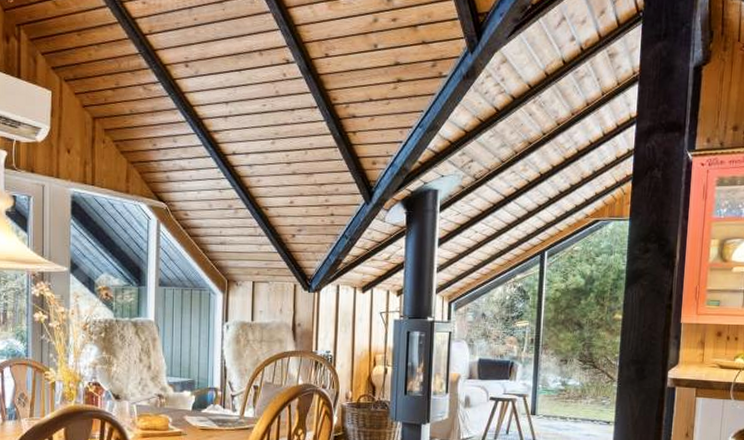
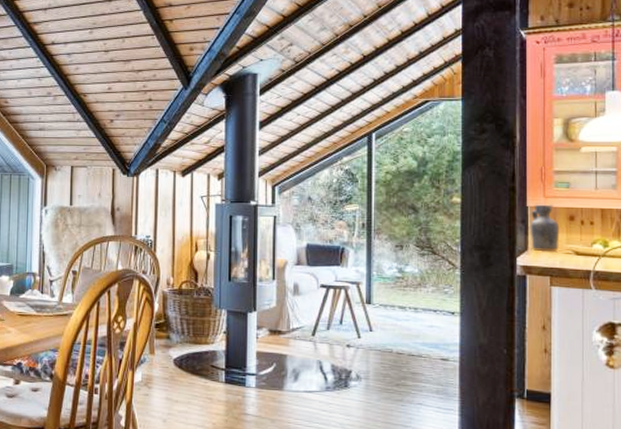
ceramic jug: none [681,321,708,365] -> present [530,204,560,251]

